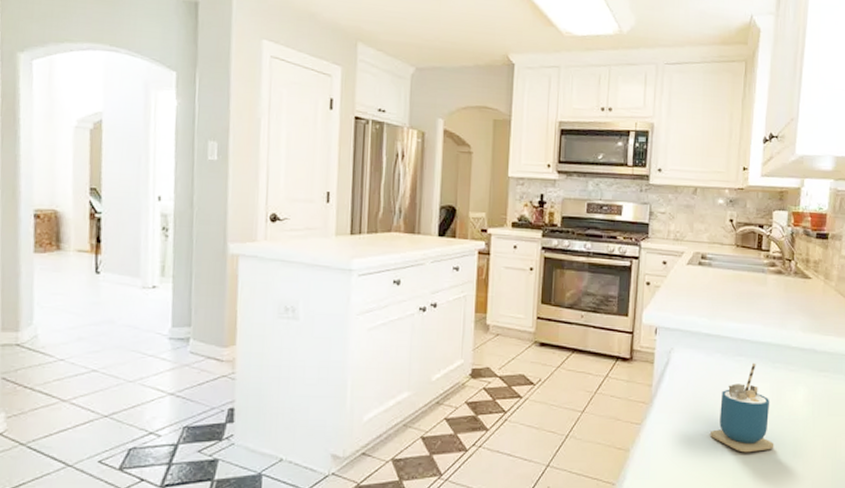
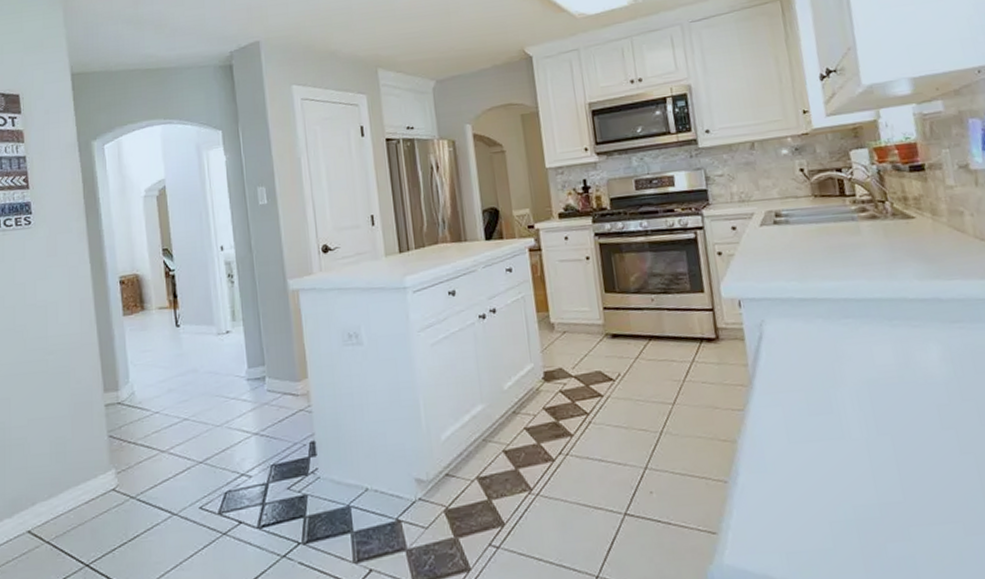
cup: present [710,362,774,453] -> none [830,323,915,430]

